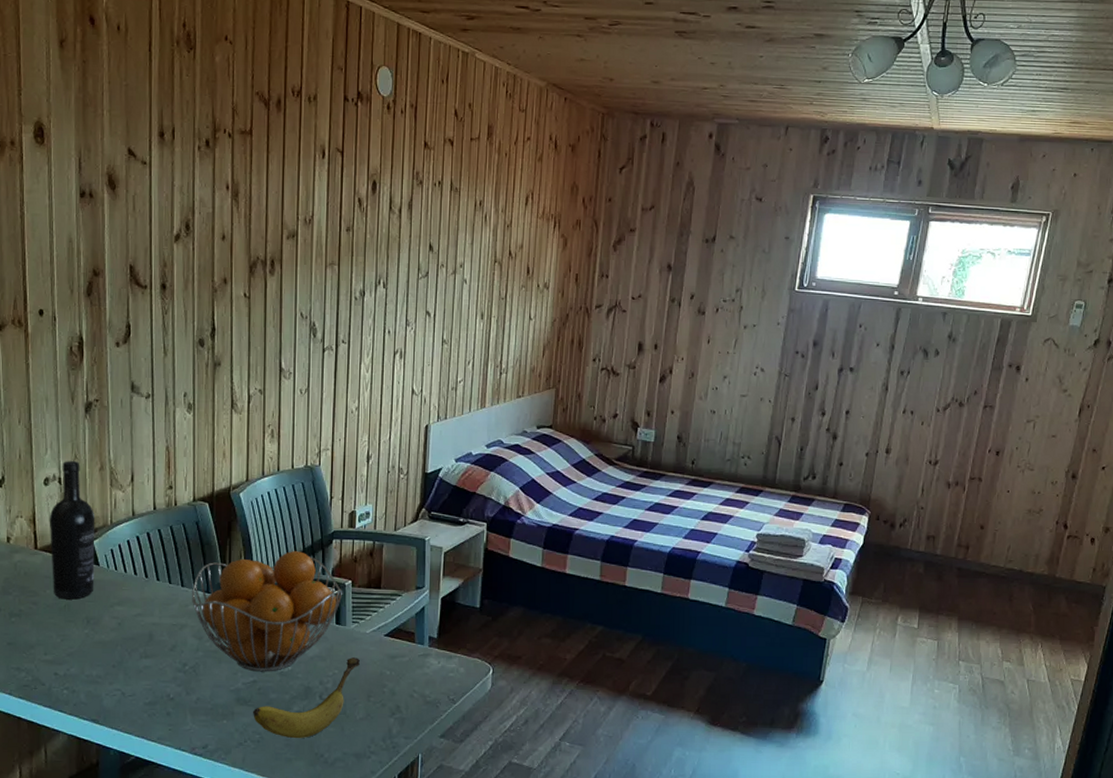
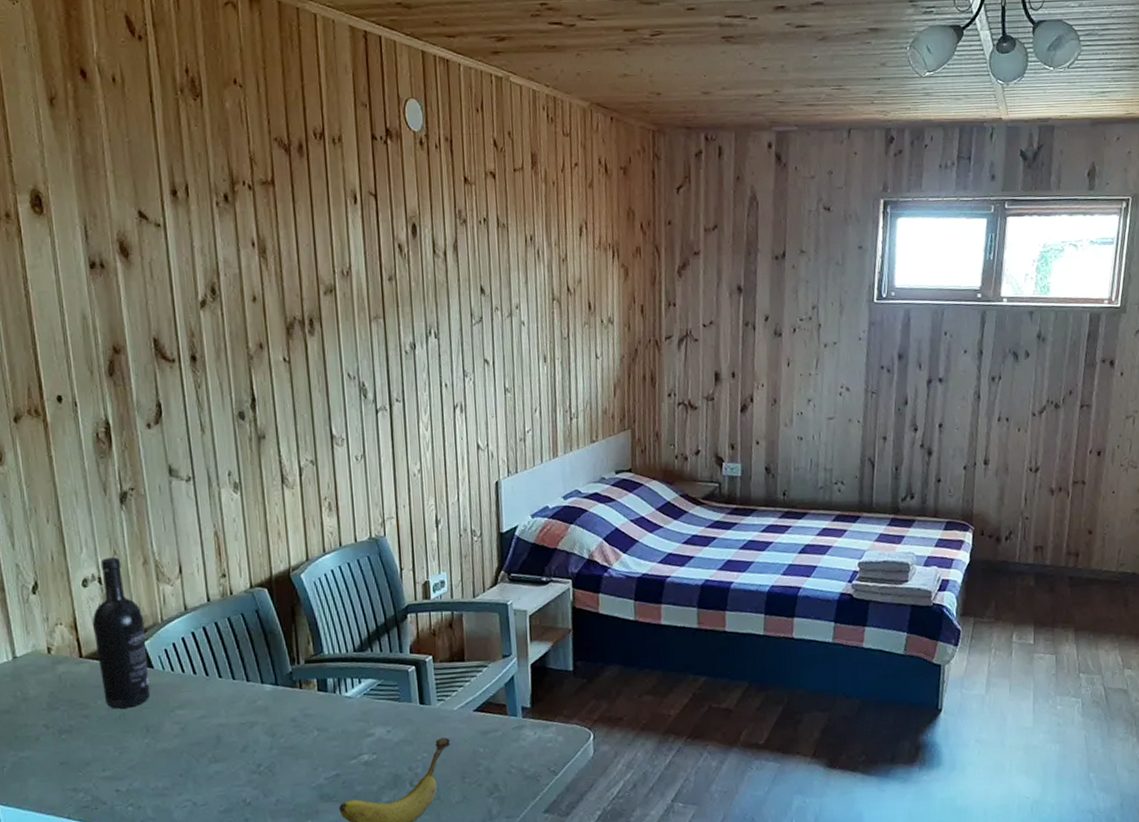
fruit basket: present [192,551,343,672] -> none [259,630,424,765]

